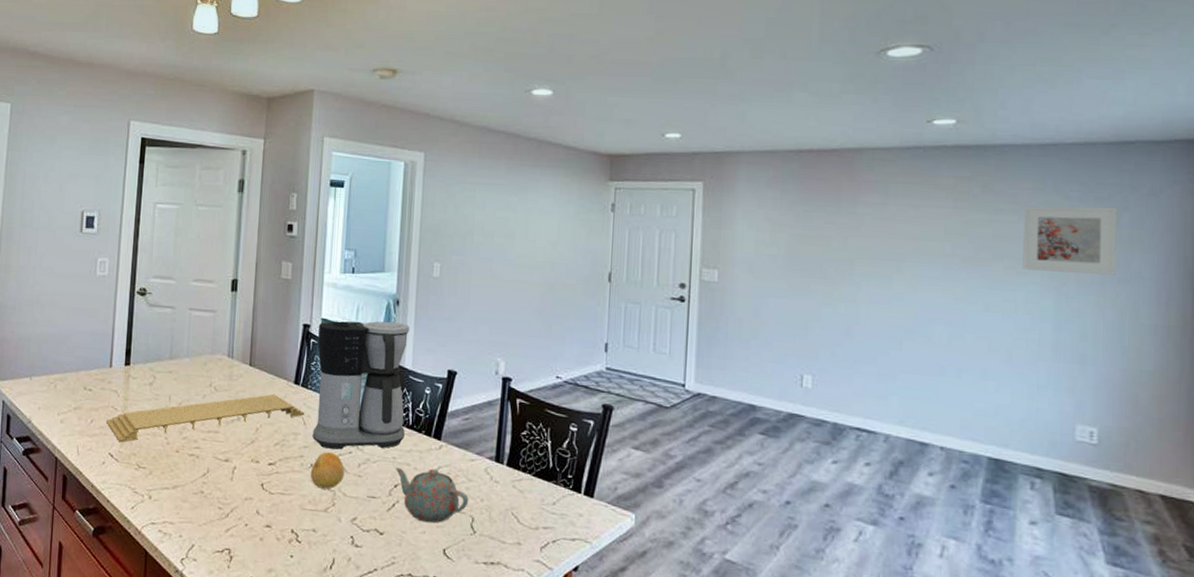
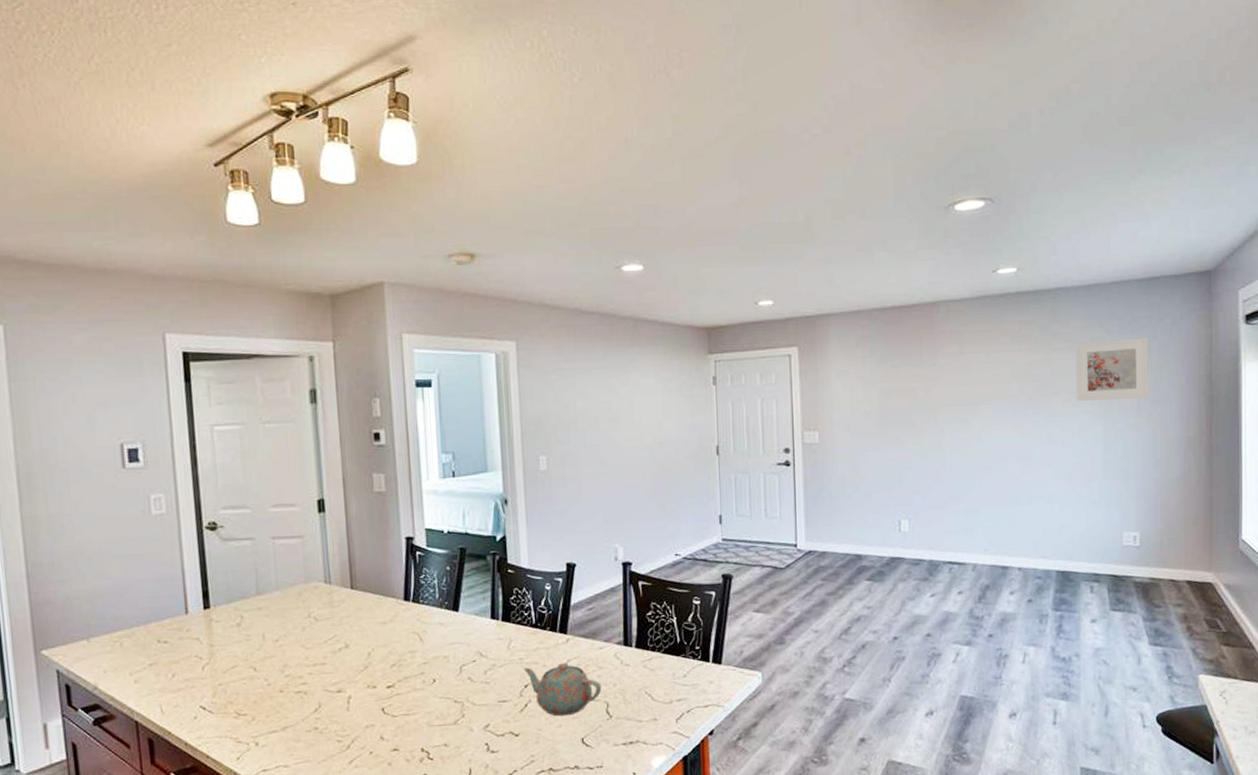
cutting board: present [106,394,305,443] -> none [191,614,420,693]
fruit: present [310,451,345,490] -> none [433,663,471,703]
coffee maker: present [312,321,410,450] -> none [422,522,529,661]

